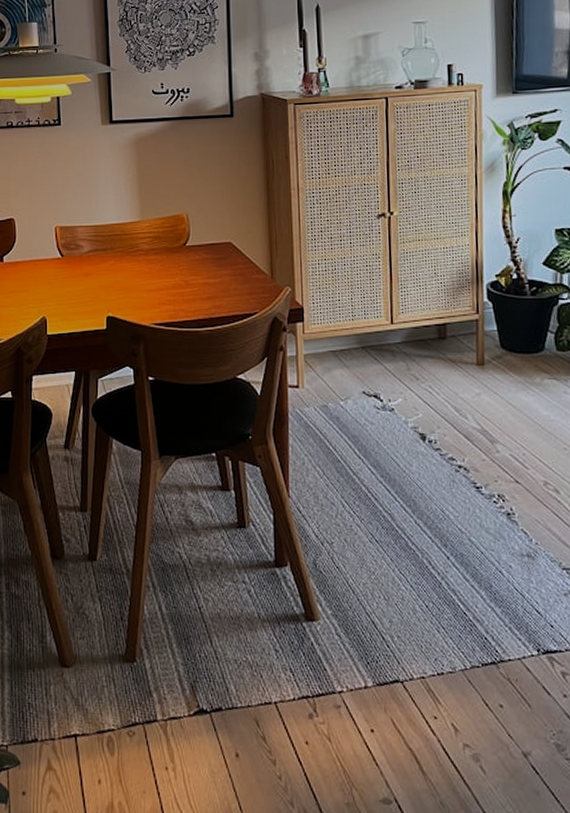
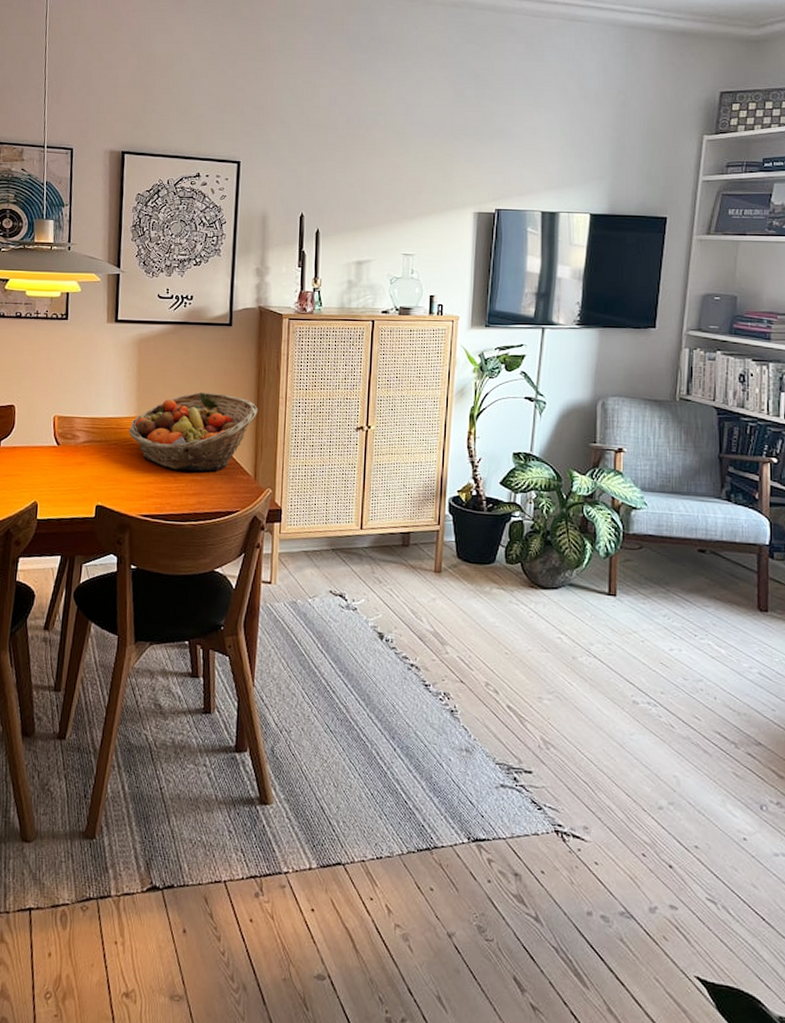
fruit basket: none [134,190,269,274] -> present [128,392,258,472]

